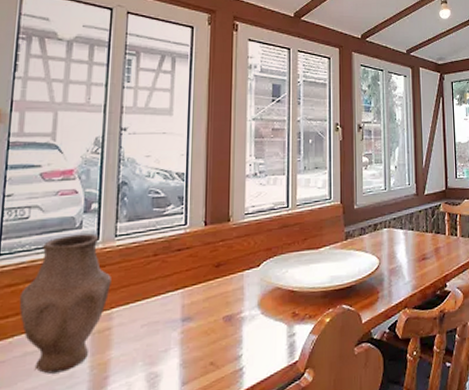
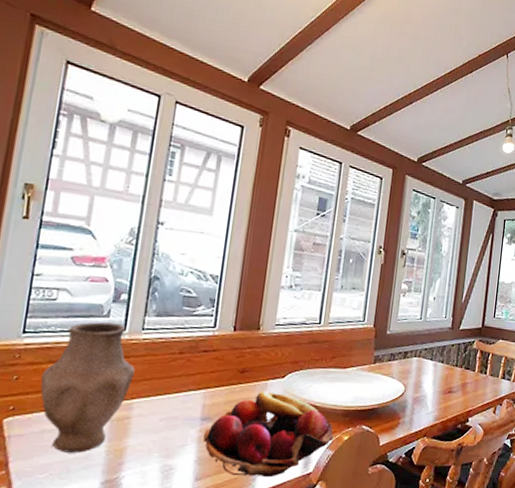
fruit basket: none [186,282,315,375] -> present [203,391,333,478]

